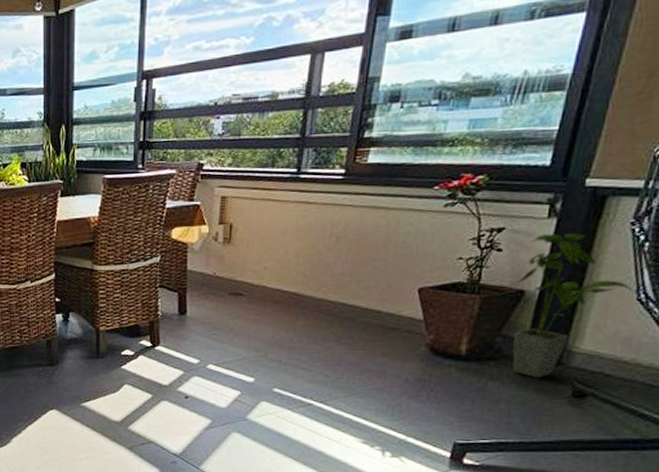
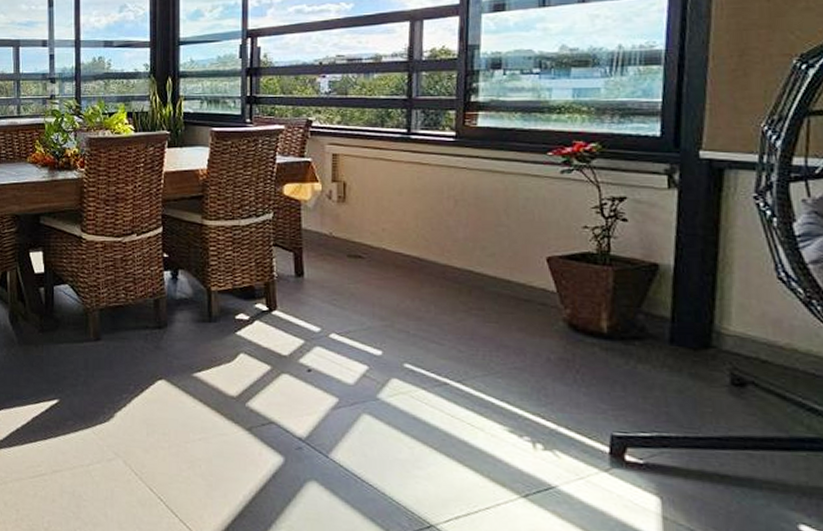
house plant: present [512,233,636,379] -> none [649,205,774,363]

